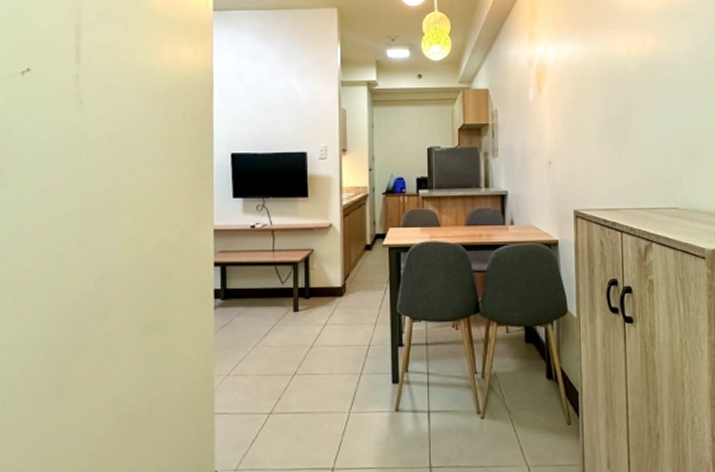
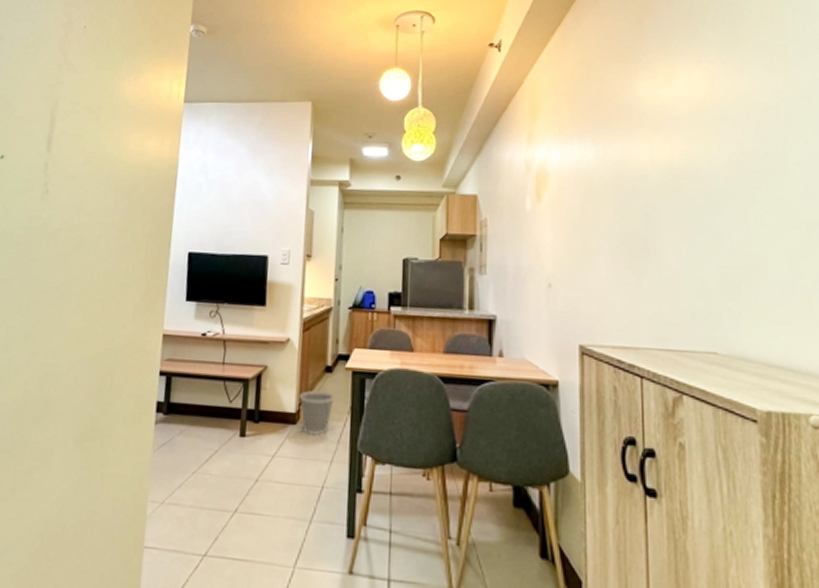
wastebasket: none [344,267,375,304] -> present [299,390,334,436]

